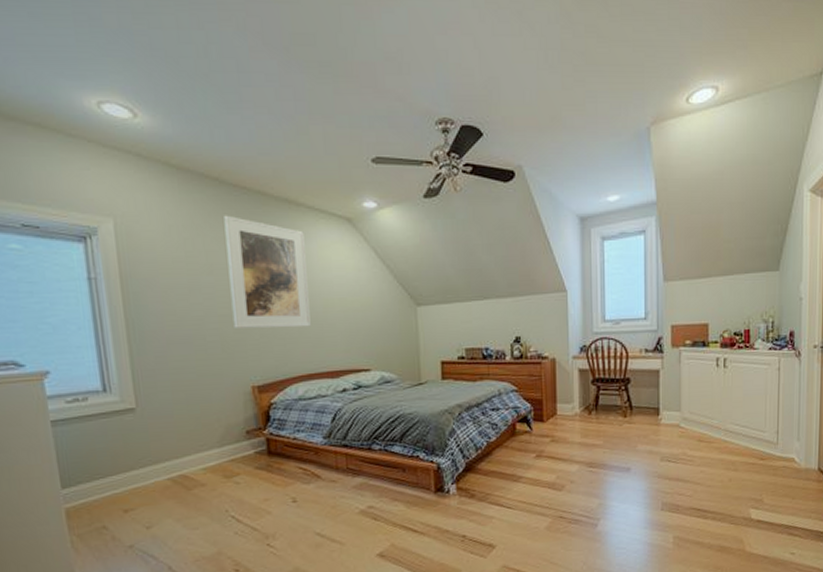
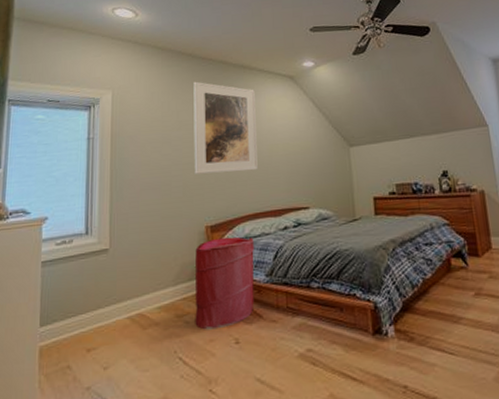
laundry hamper: none [241,398,312,490] -> present [195,236,255,330]

